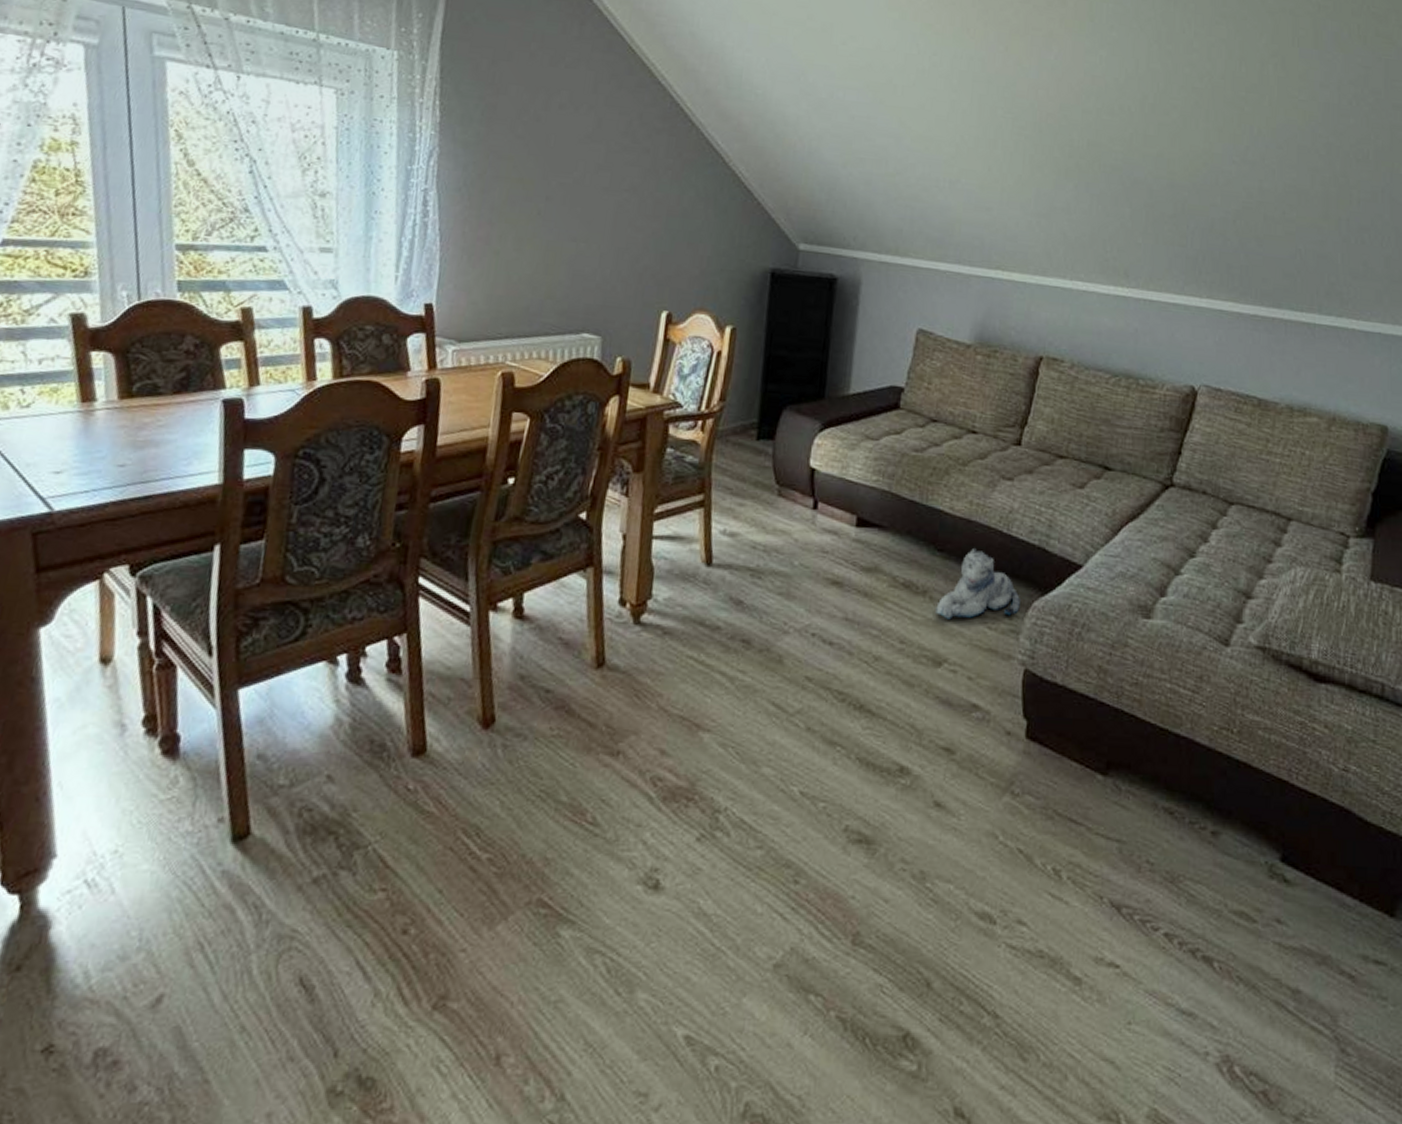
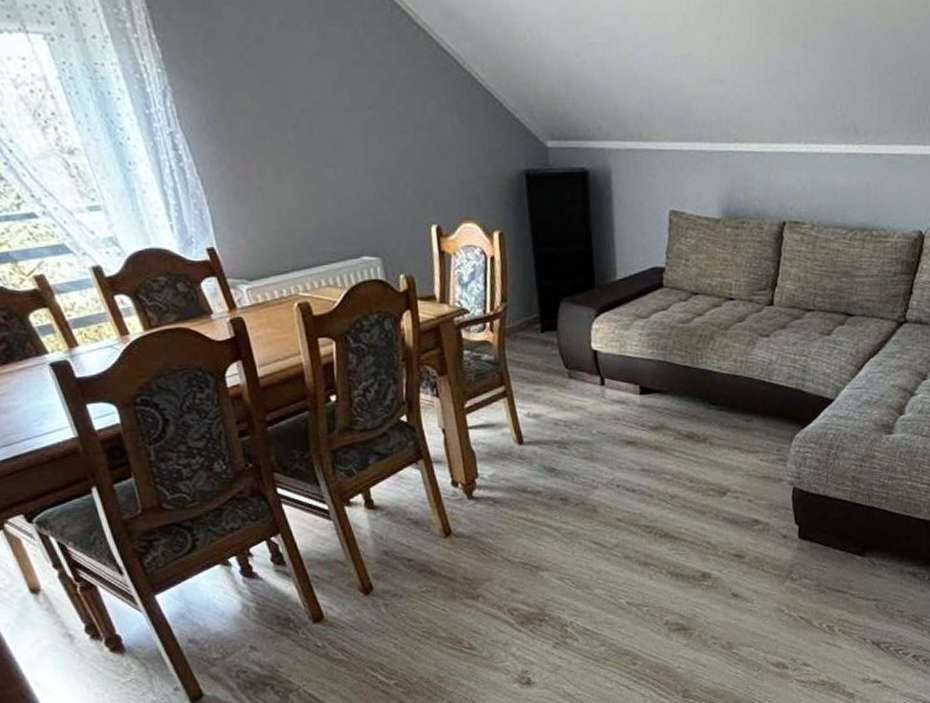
plush toy: present [936,549,1020,620] -> none [716,398,785,458]

